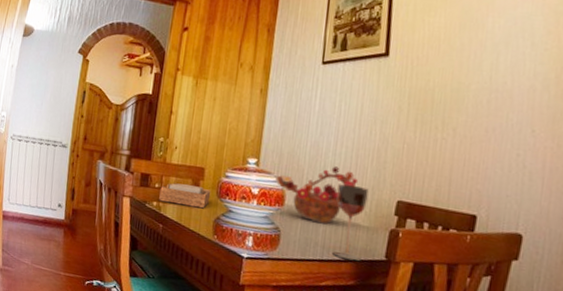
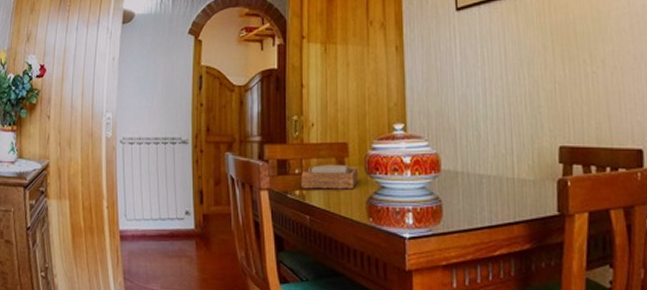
flower arrangement: present [275,166,358,224] -> none [427,119,514,185]
wineglass: present [333,184,369,262] -> none [495,138,533,221]

